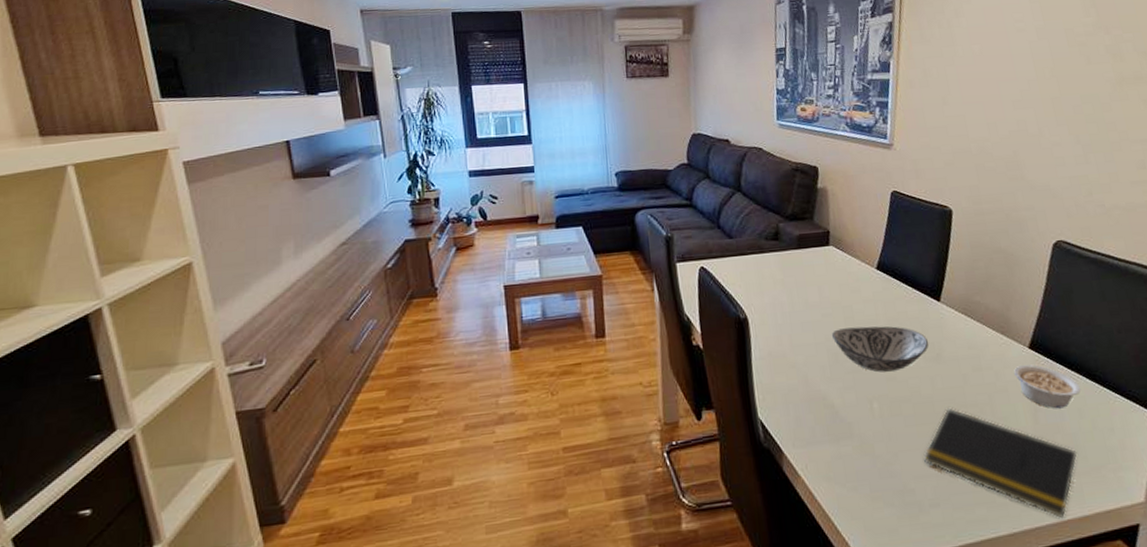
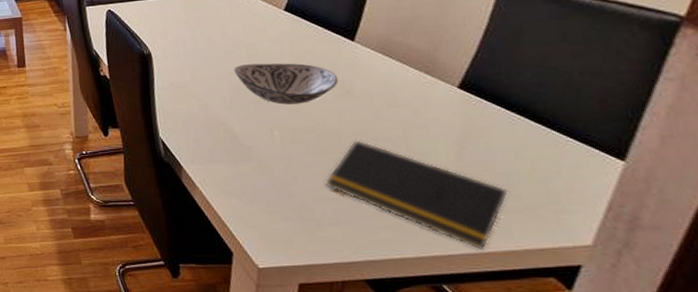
legume: present [1014,364,1081,409] -> none [437,104,522,148]

